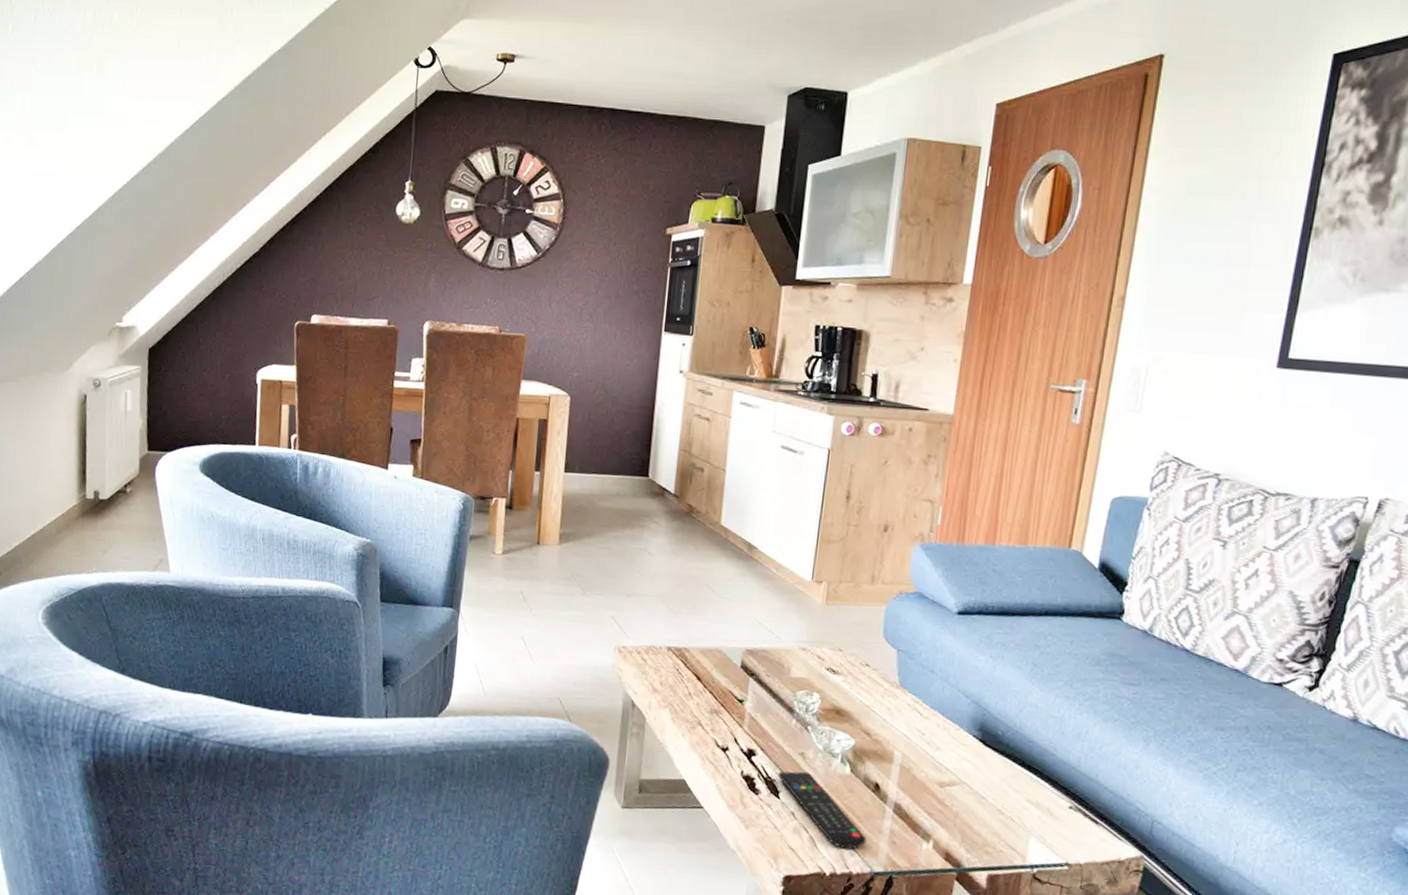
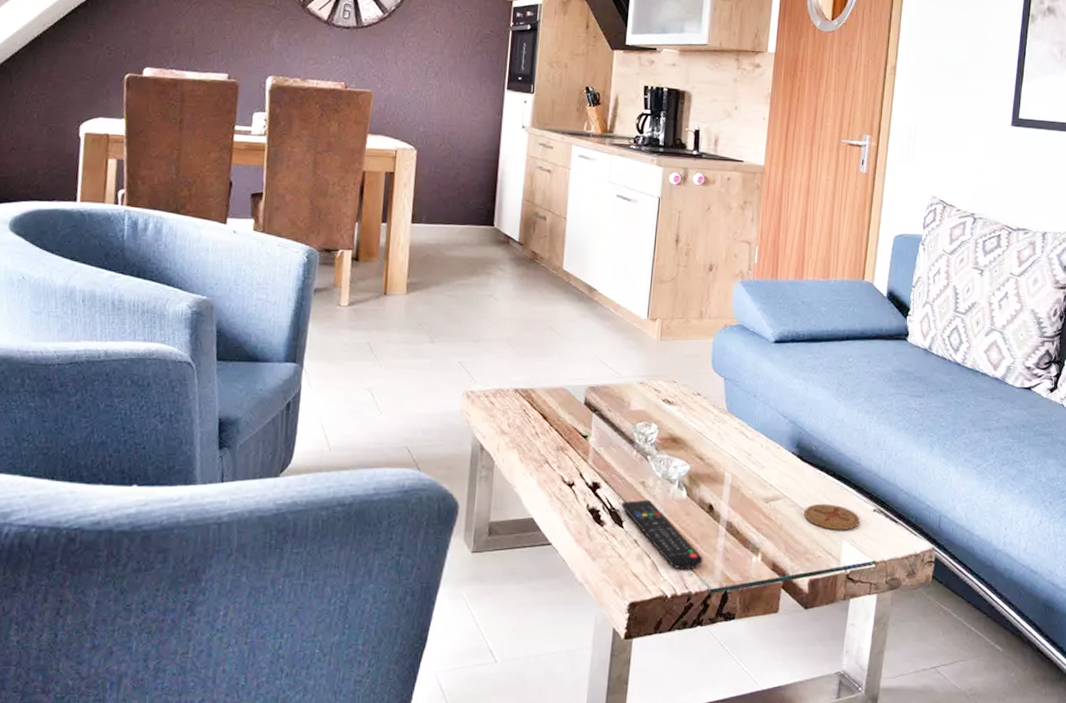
coaster: none [985,793,1052,826] -> present [804,503,860,530]

